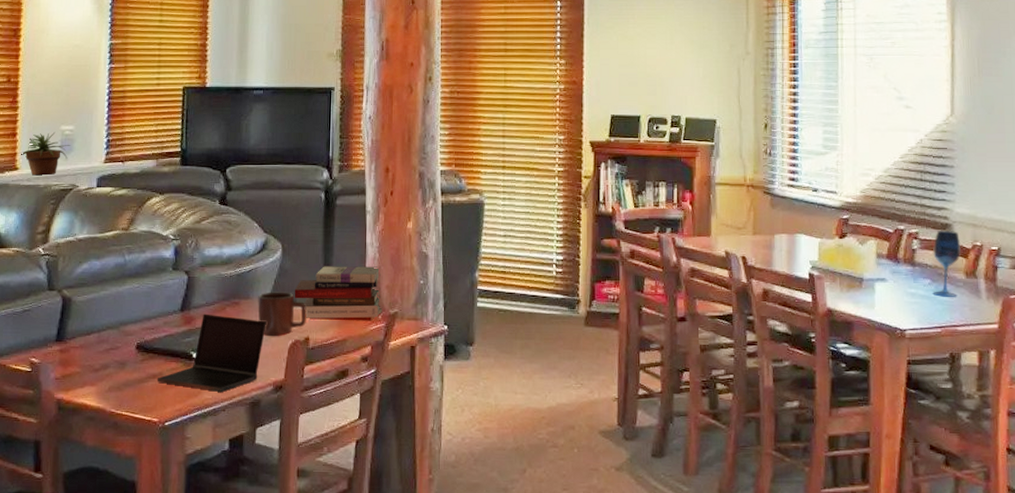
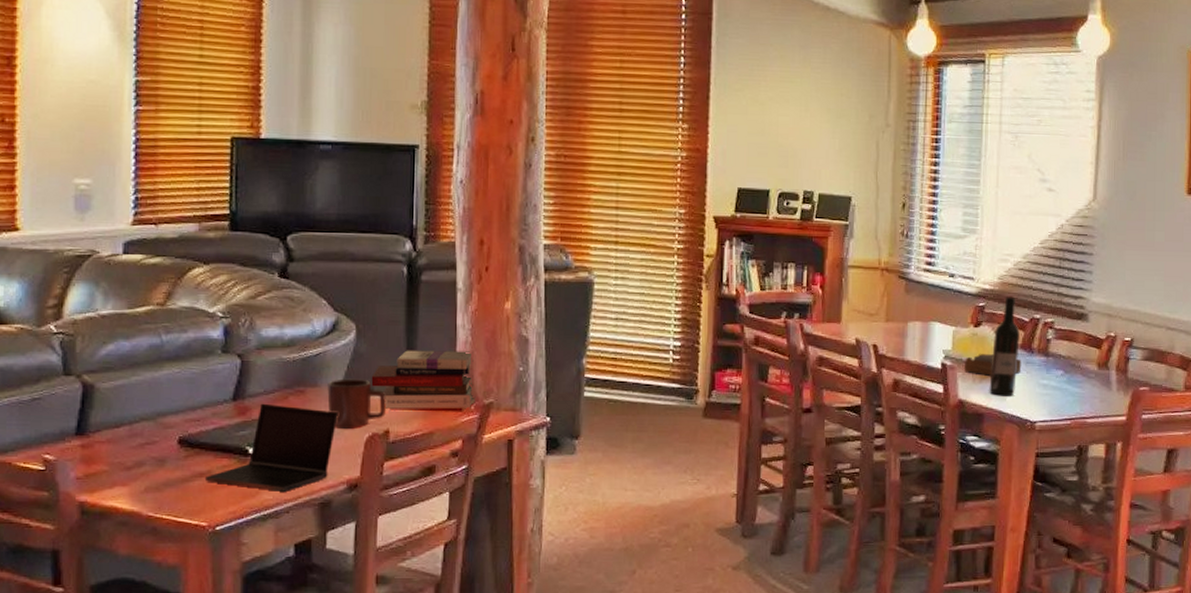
potted plant: present [21,132,71,176] -> none [22,186,87,239]
napkin holder: none [831,264,888,285] -> present [963,354,1022,376]
wine bottle: none [857,209,886,305] -> present [989,296,1021,396]
wineglass: present [933,230,961,297] -> none [1065,319,1094,389]

